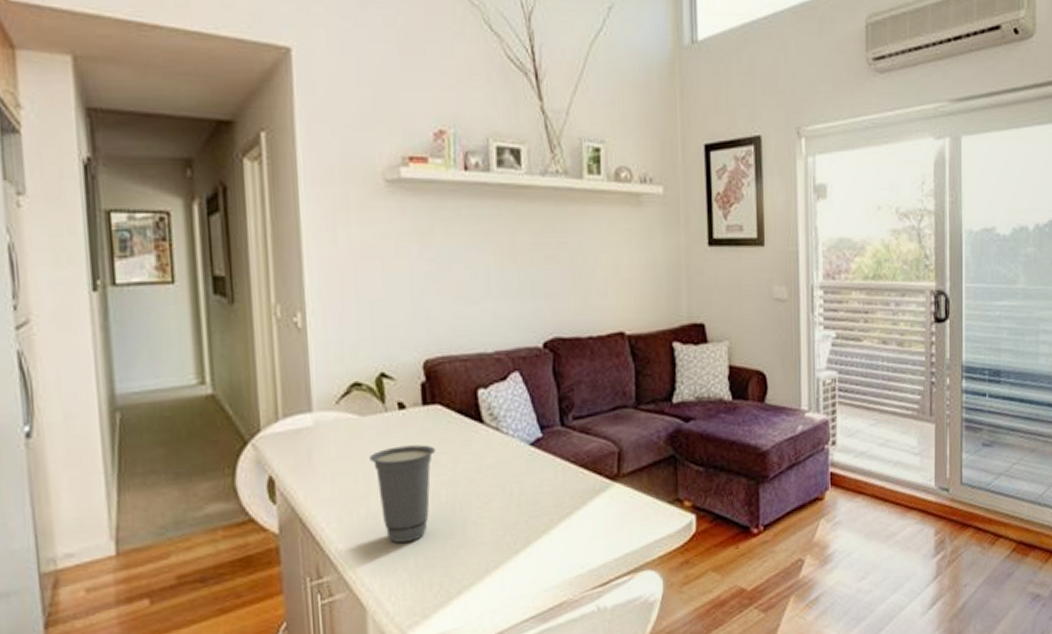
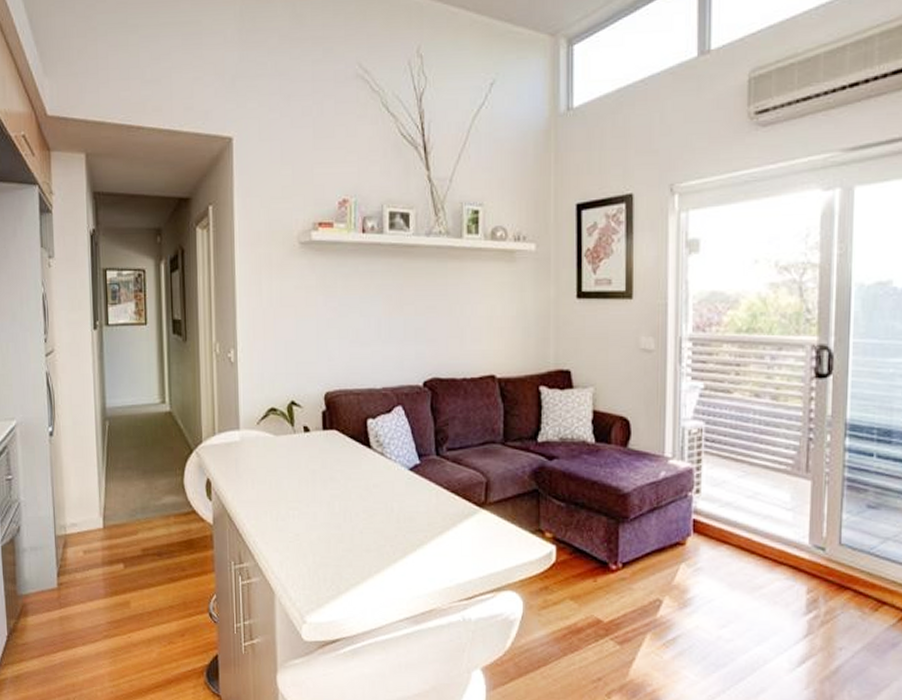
cup: present [370,444,436,543] -> none [281,462,332,542]

